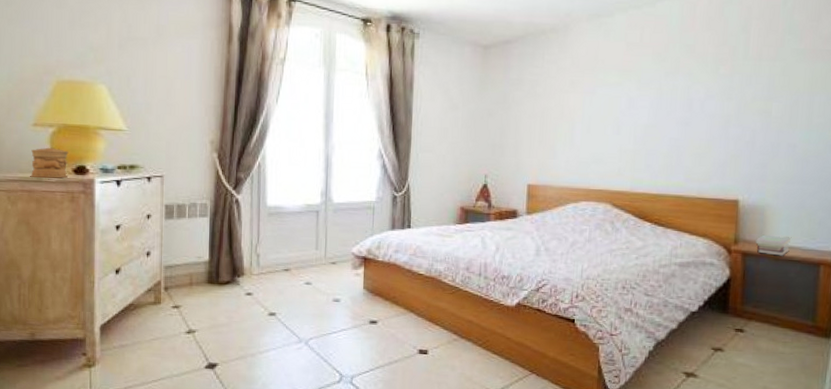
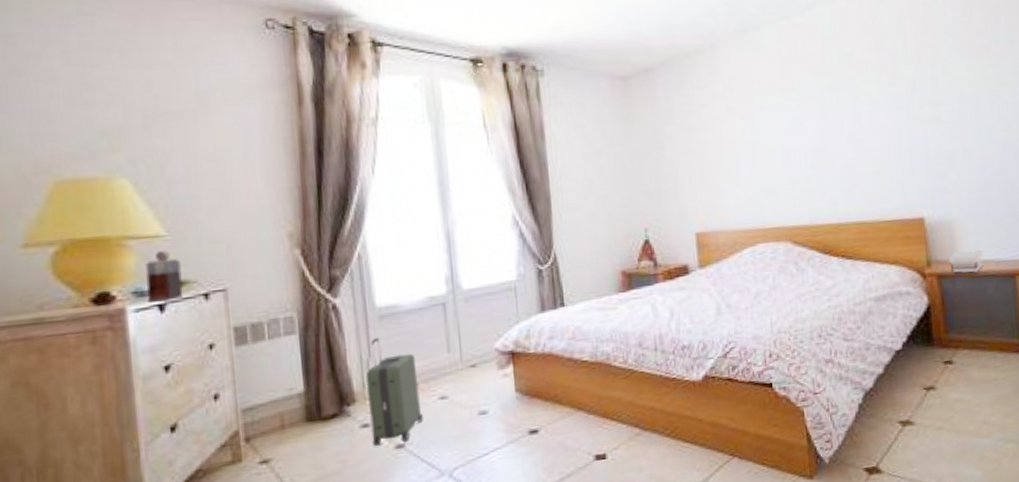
decorative box: present [30,147,69,179] -> none [23,273,85,321]
perfume bottle: none [110,141,134,178] -> present [145,250,183,302]
suitcase: none [253,230,292,312] -> present [365,338,424,446]

